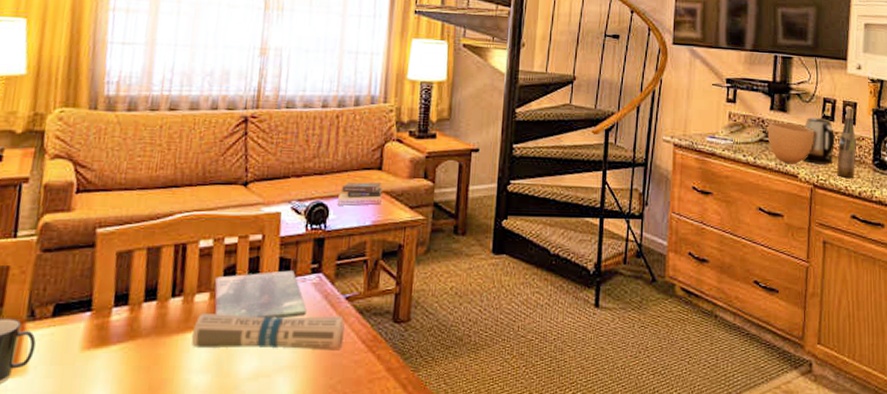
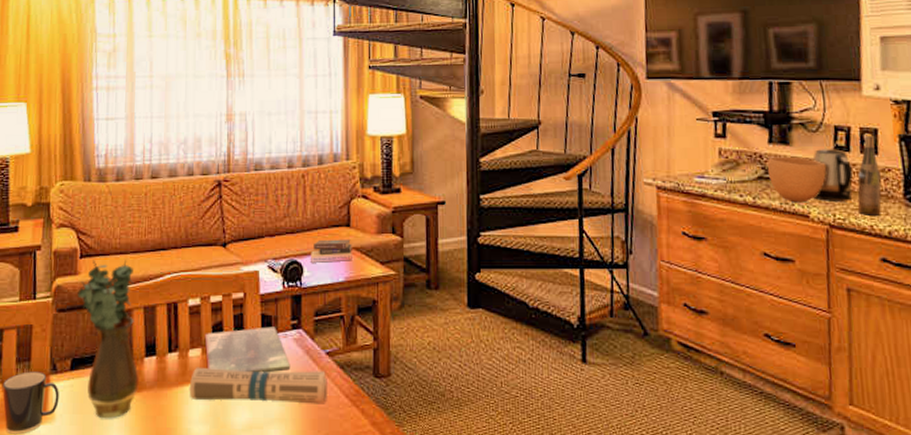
vase: none [68,195,139,369] -> present [77,260,139,418]

